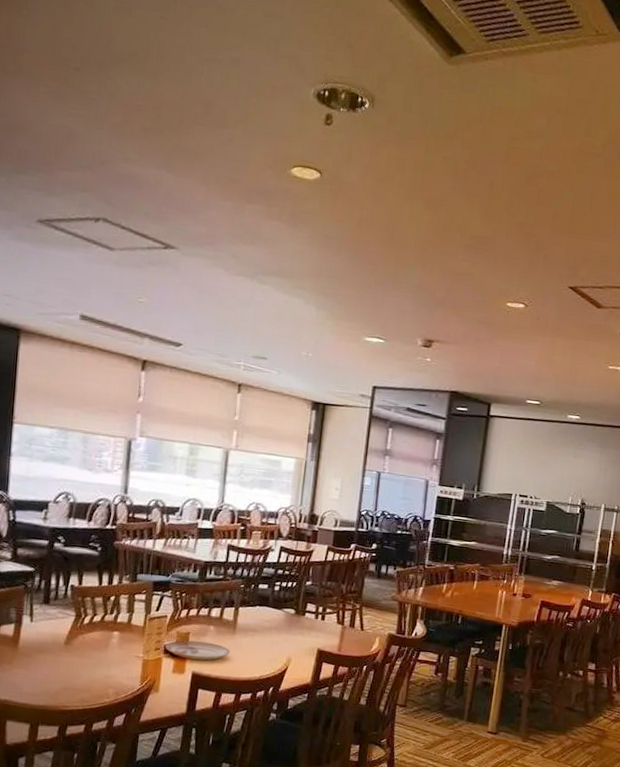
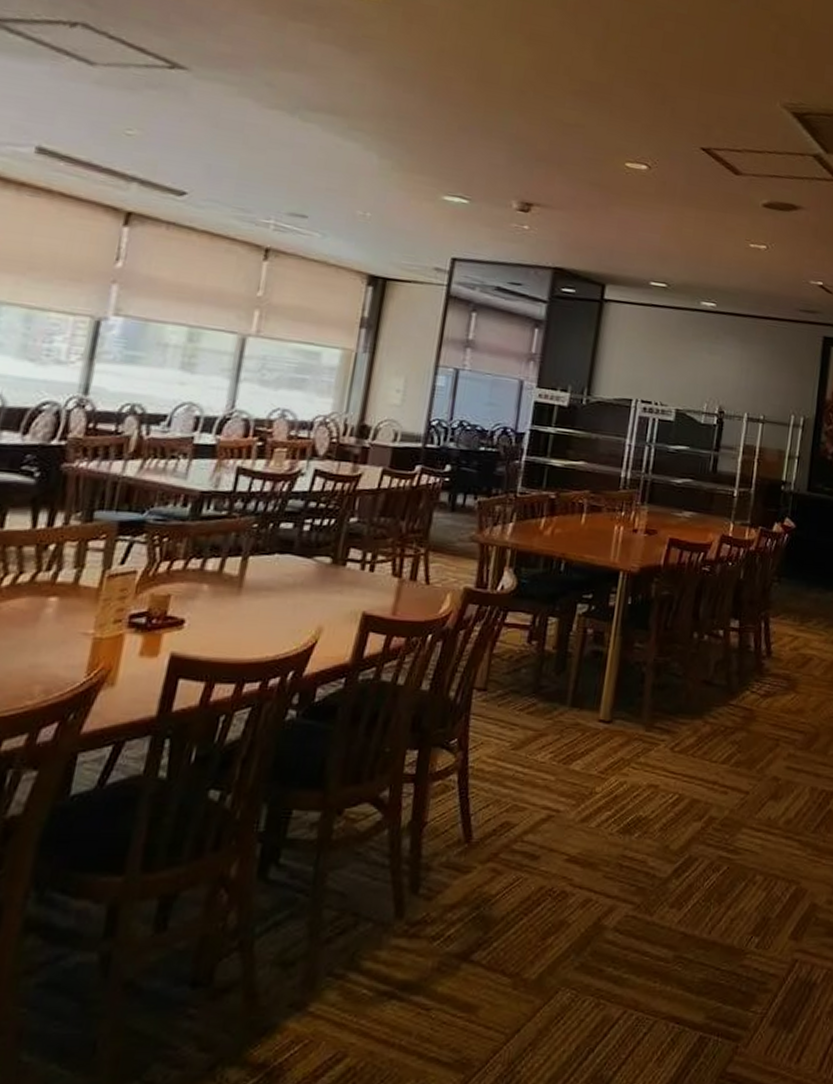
plate: present [164,640,230,661] -> none [129,606,232,636]

